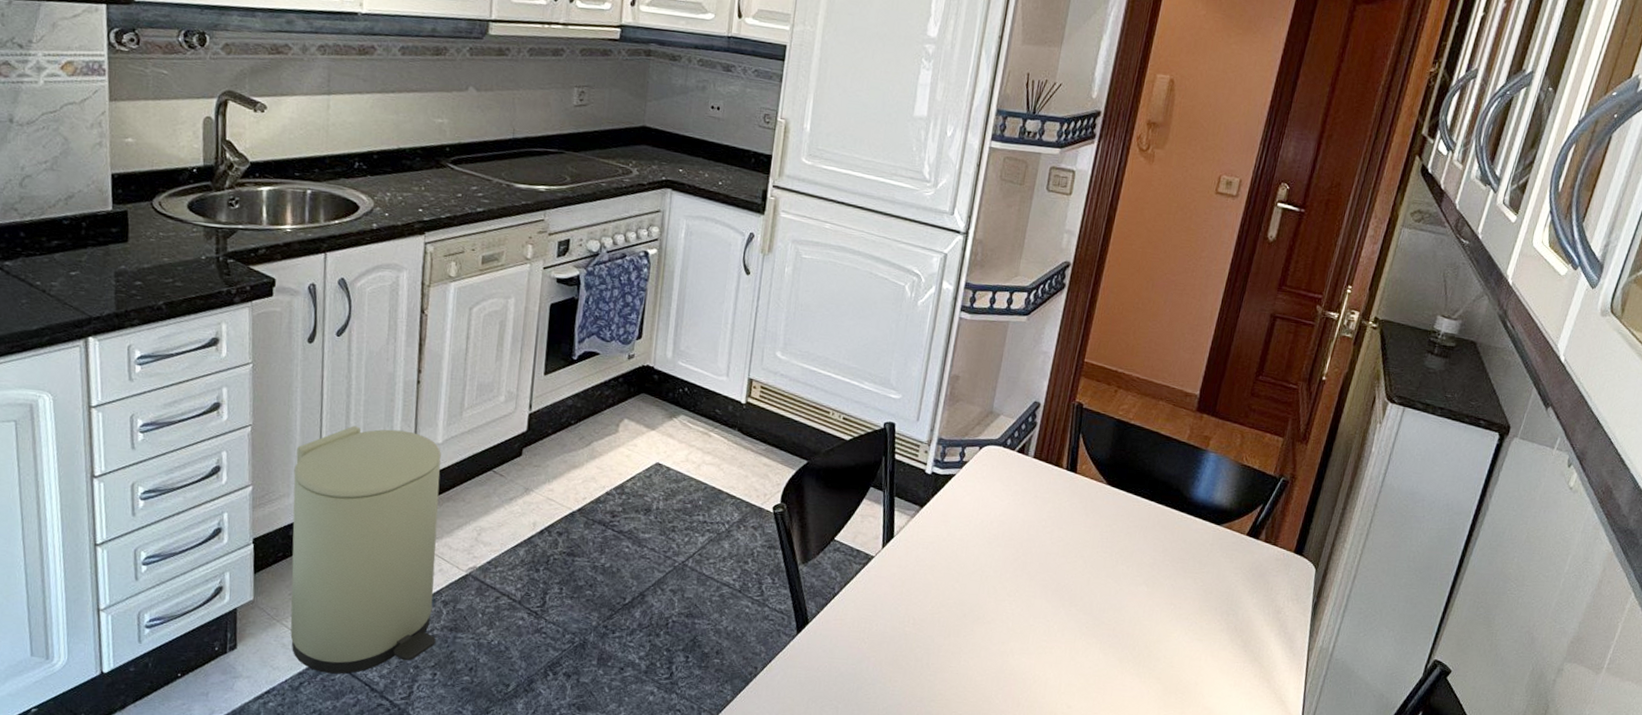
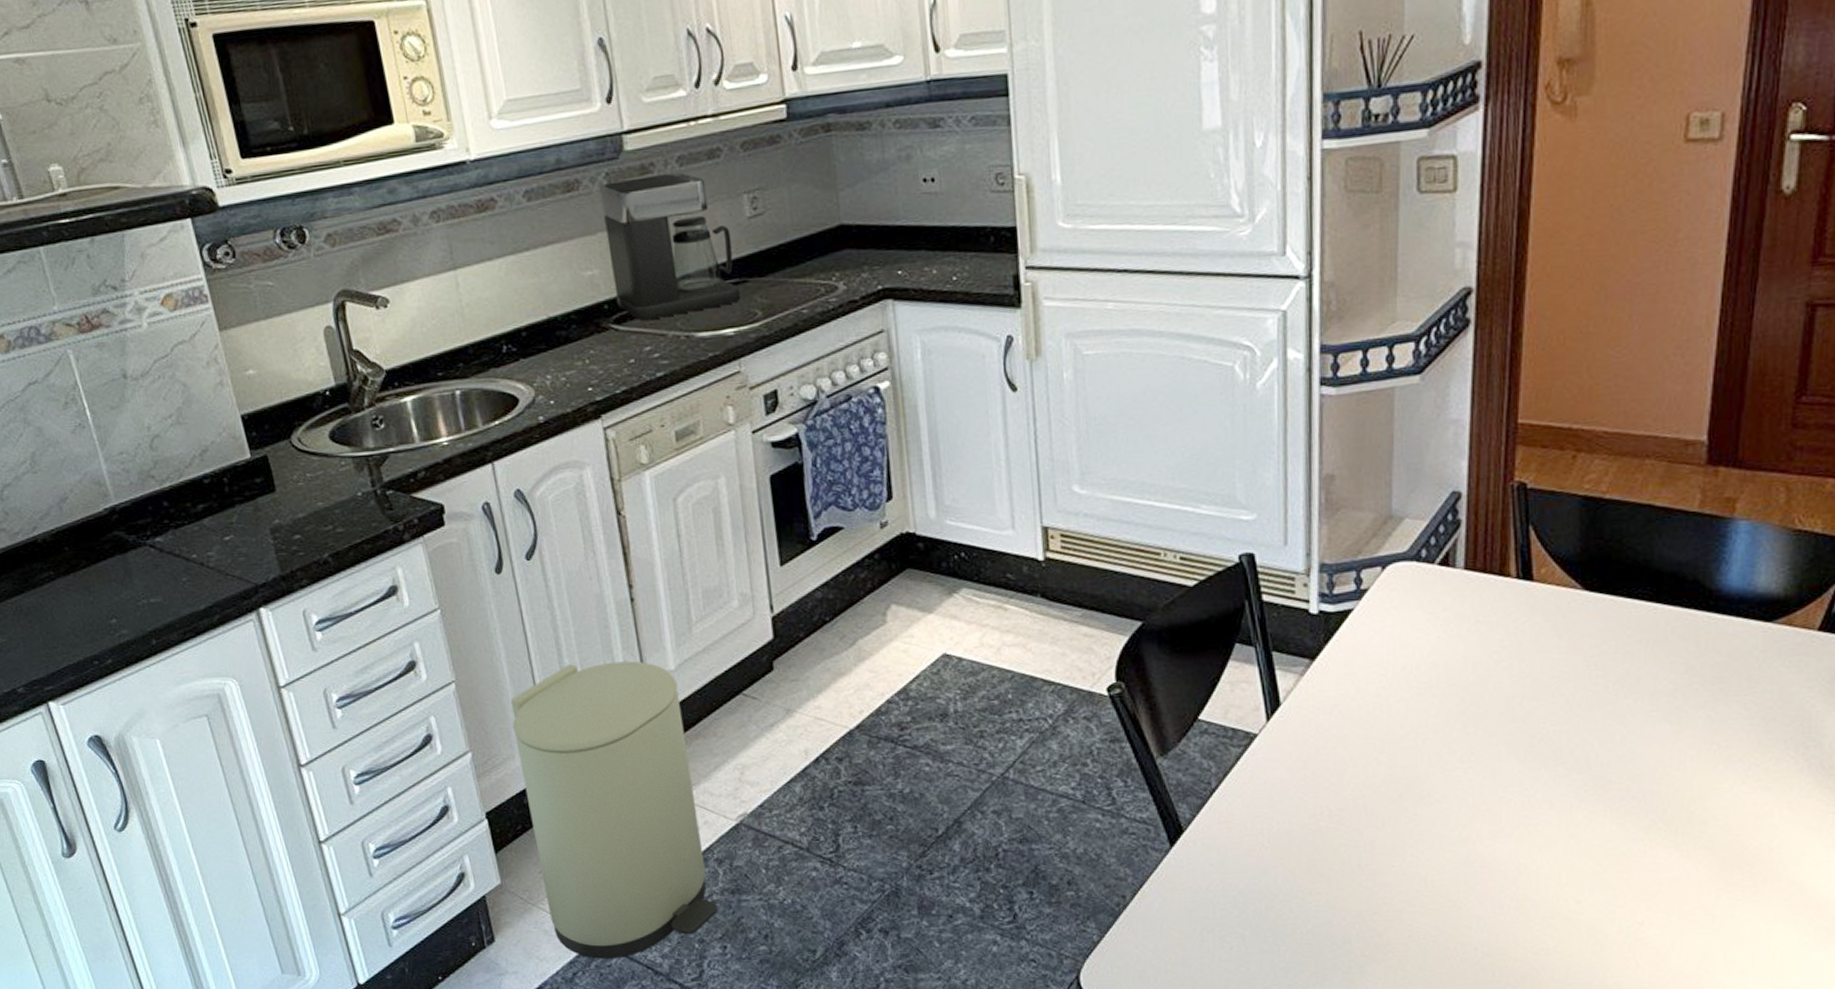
coffee maker: none [457,55,559,168] -> present [599,173,741,321]

